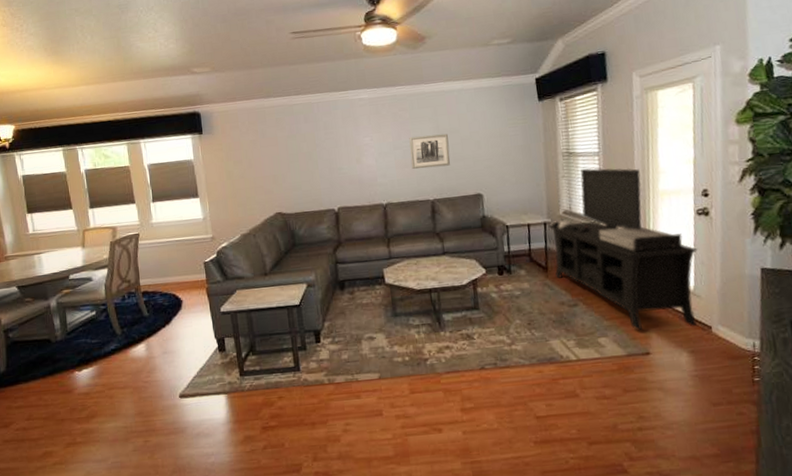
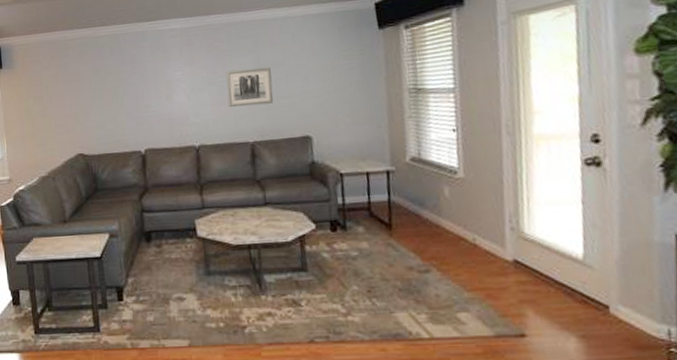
media console: present [548,168,697,331] -> none [391,107,588,307]

